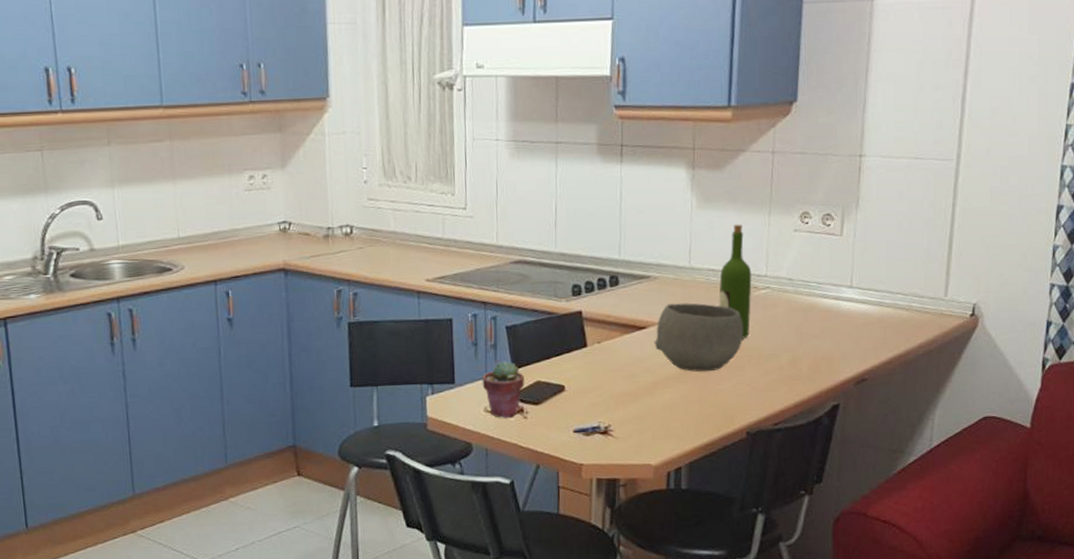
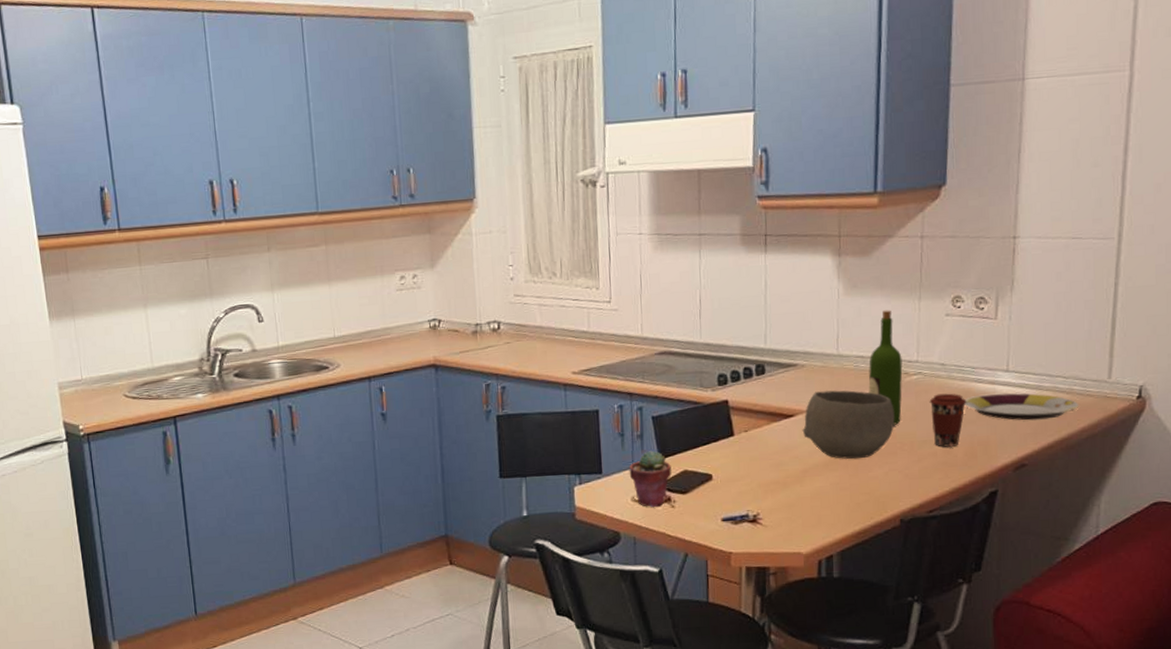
coffee cup: none [776,308,812,361] -> present [929,393,967,447]
plate: none [810,308,917,336] -> present [964,392,1079,421]

